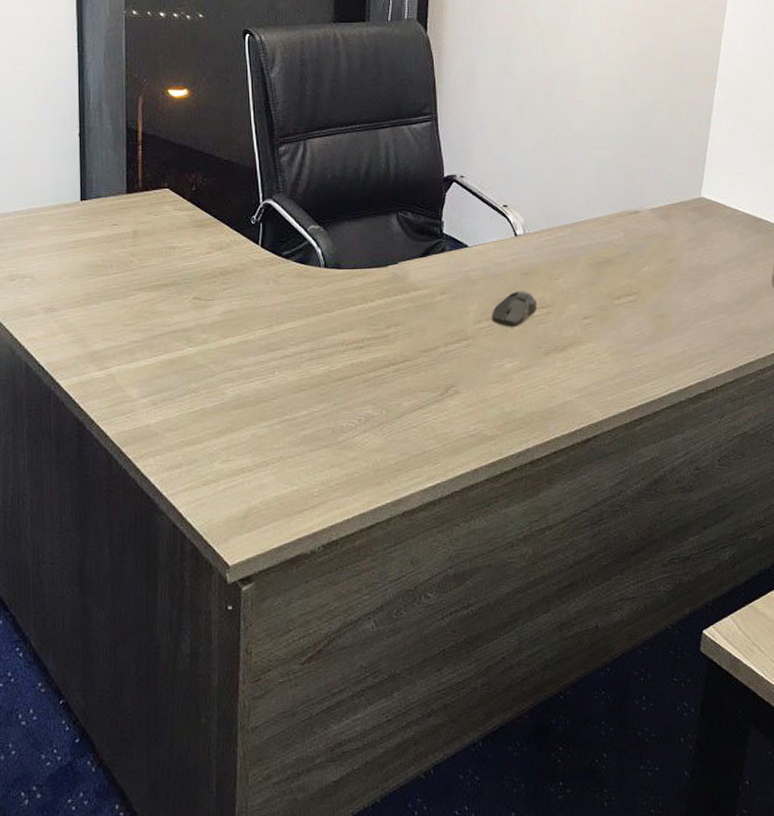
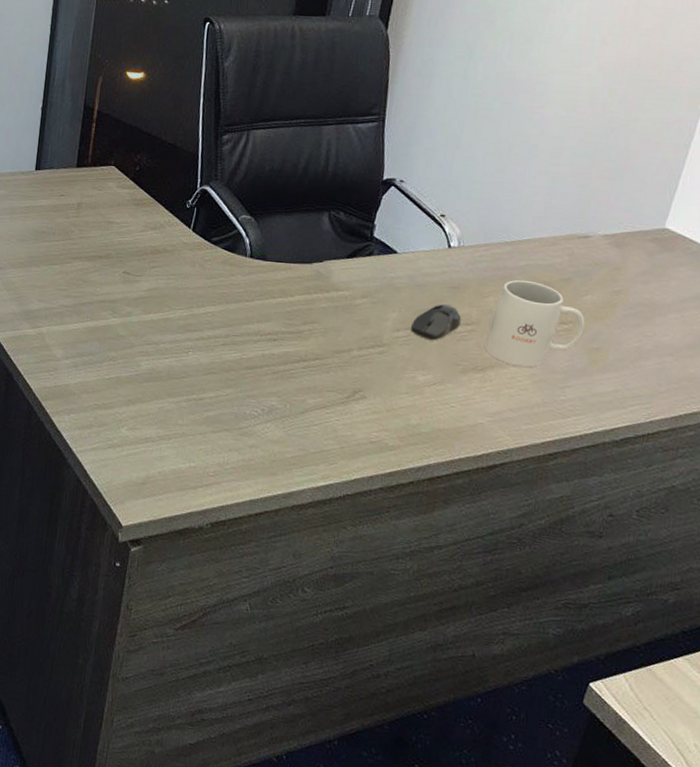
mug: none [561,259,648,342] -> present [484,279,586,368]

